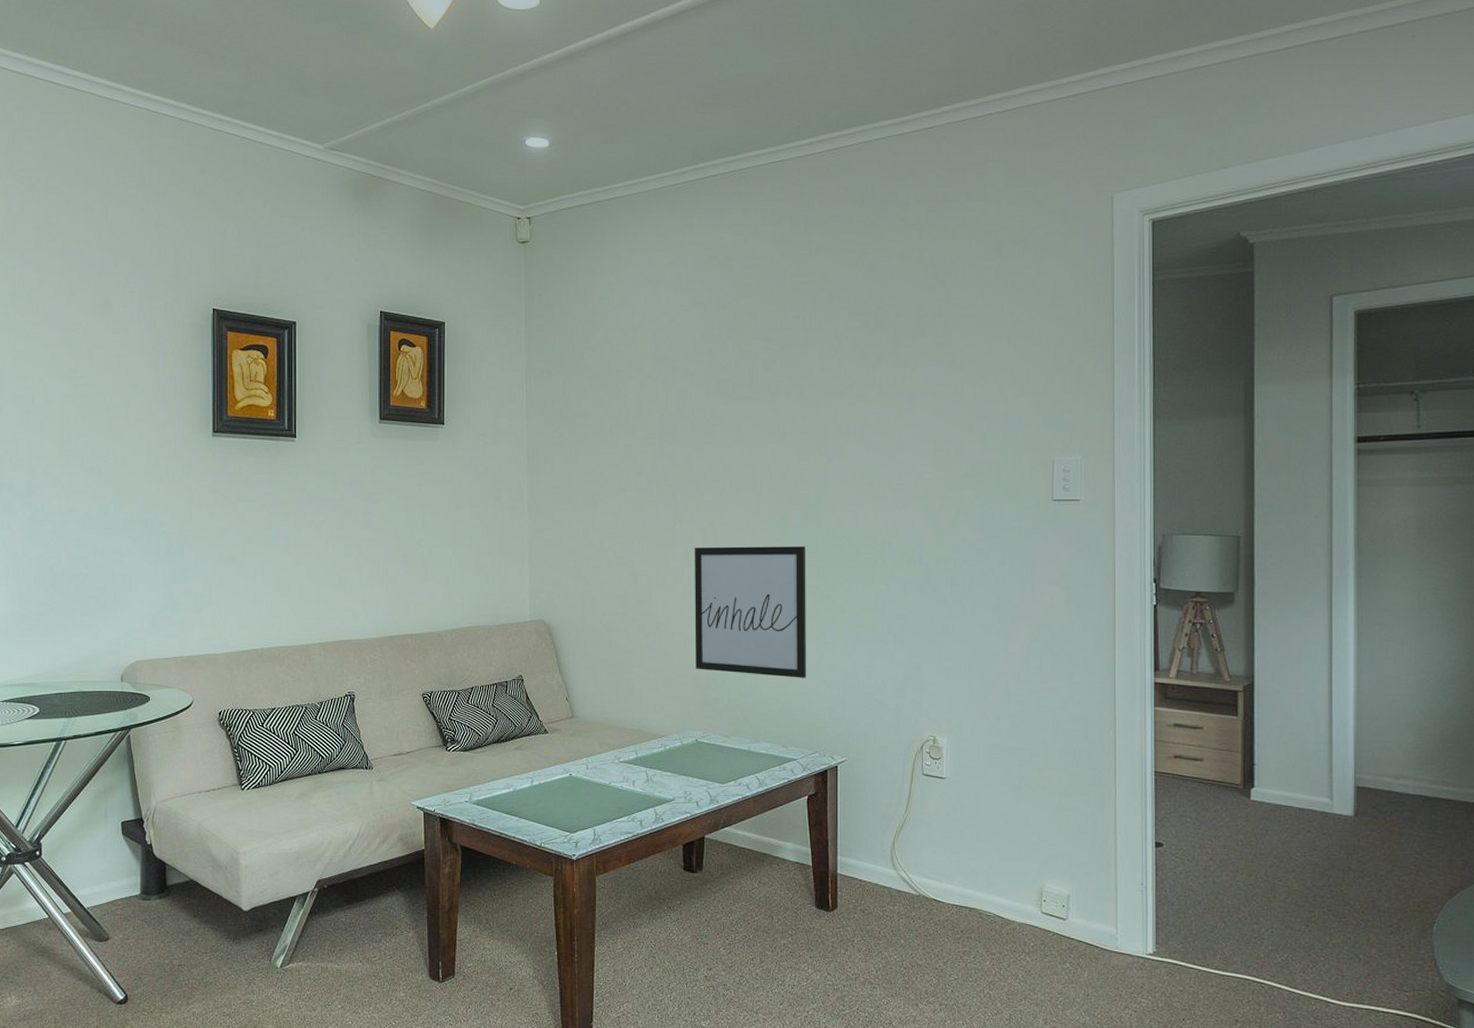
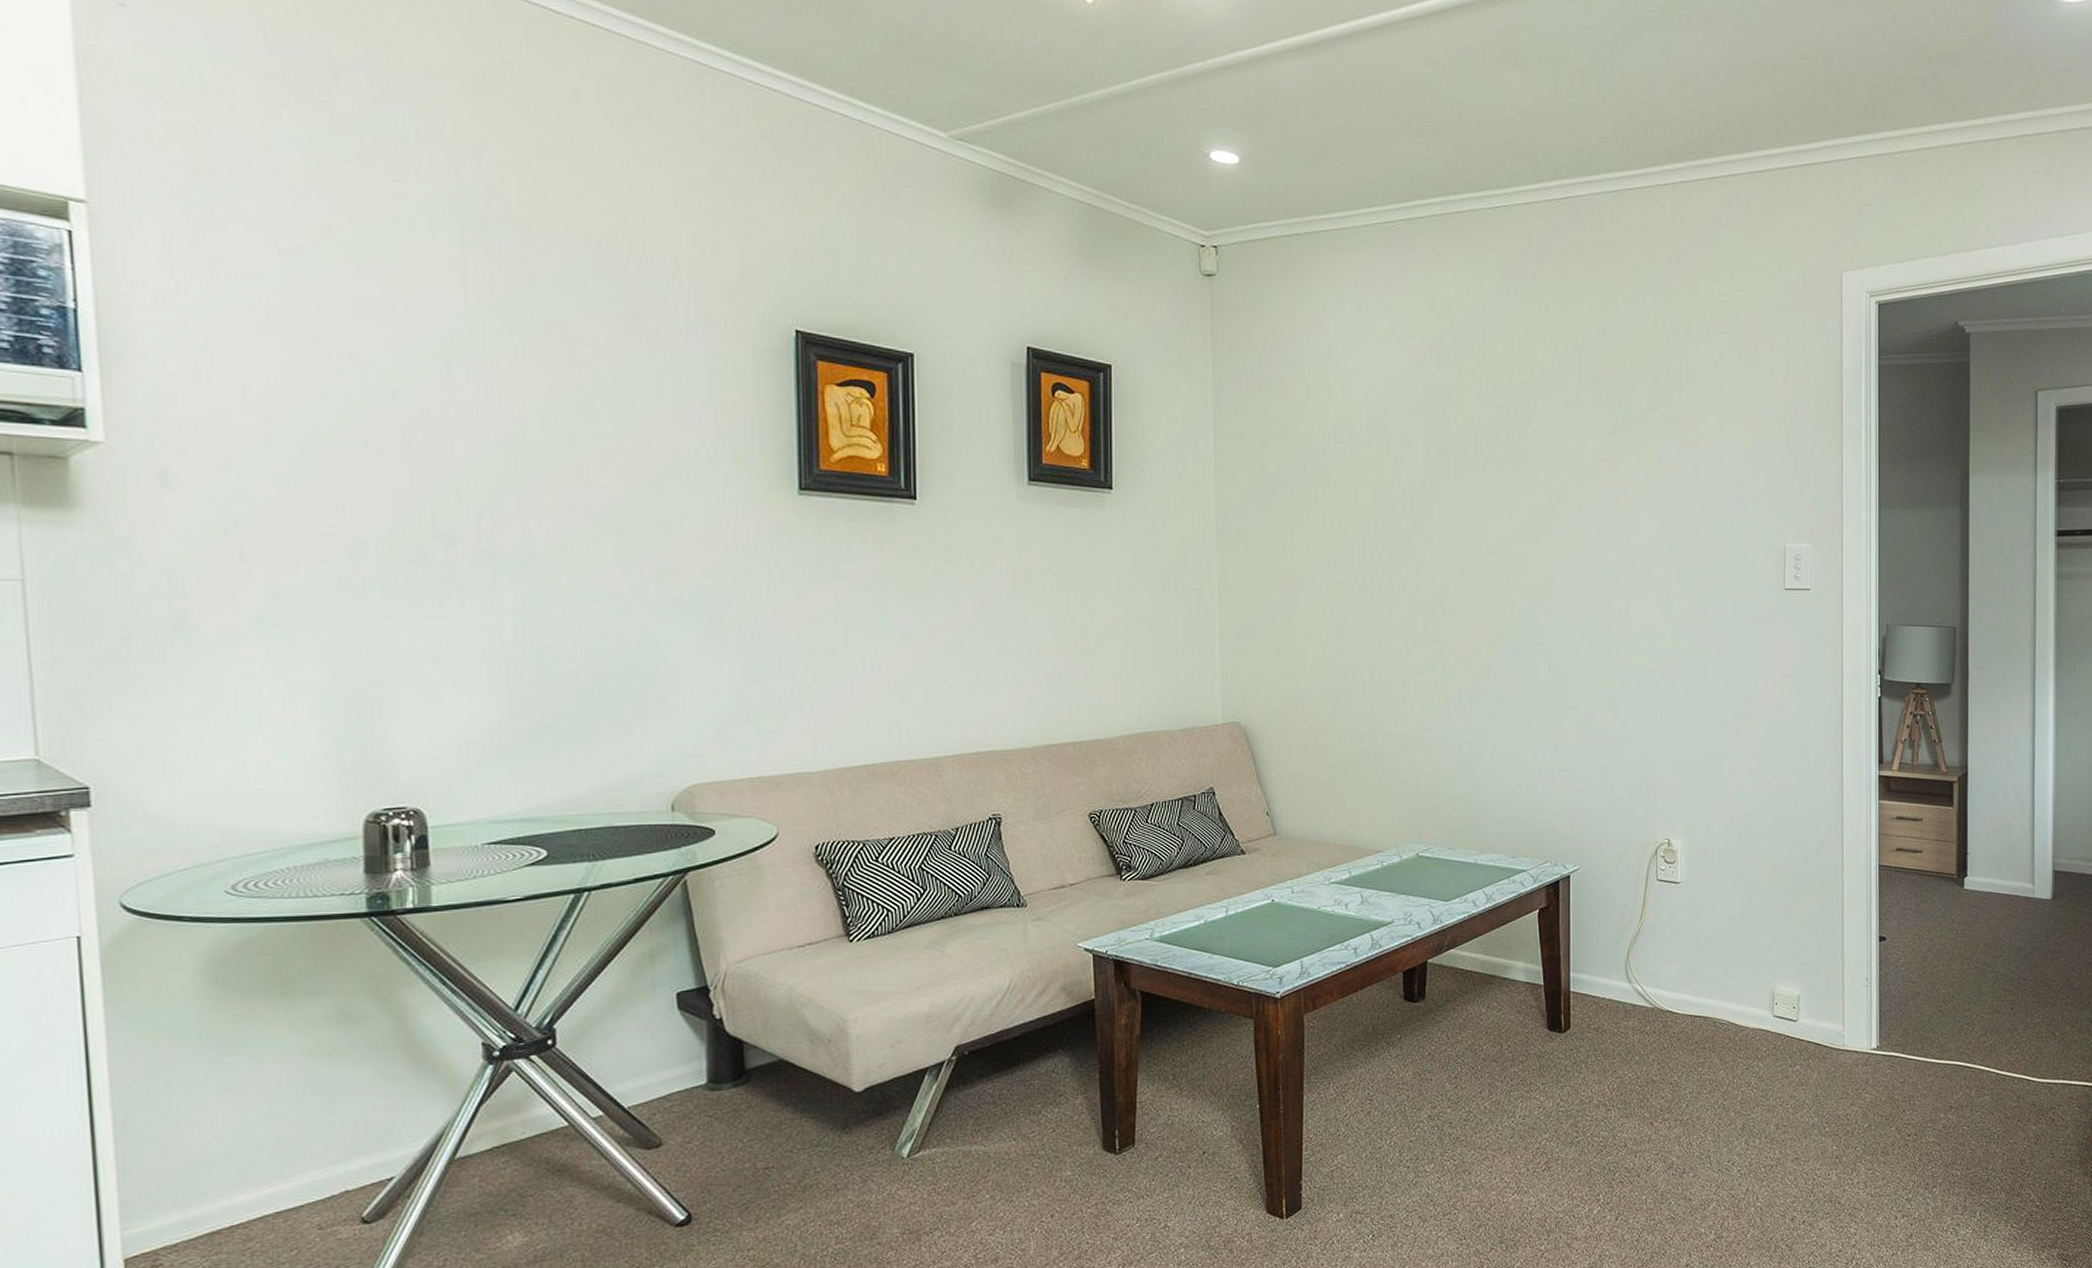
wall art: present [694,546,807,678] -> none [1414,637,1537,782]

